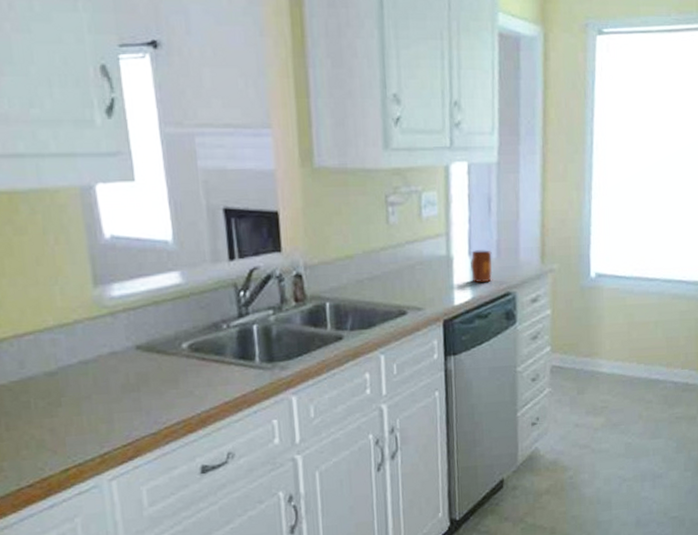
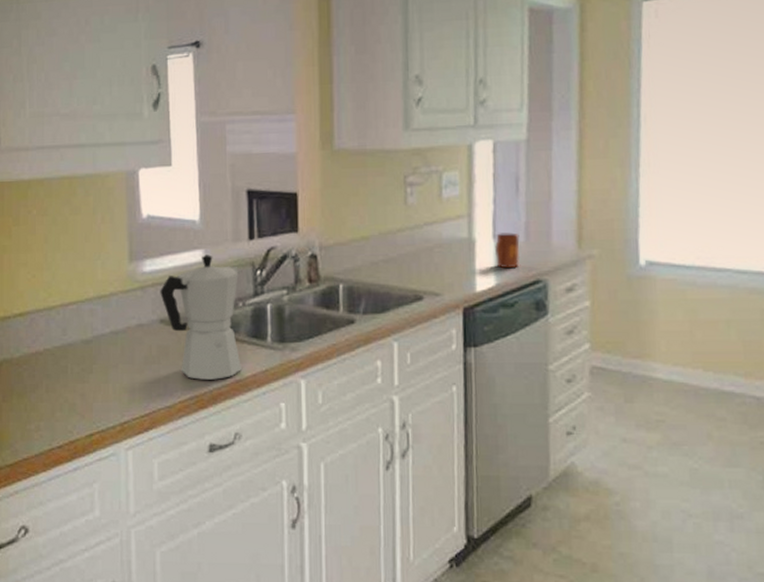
moka pot: none [133,276,230,405] -> present [160,255,242,380]

